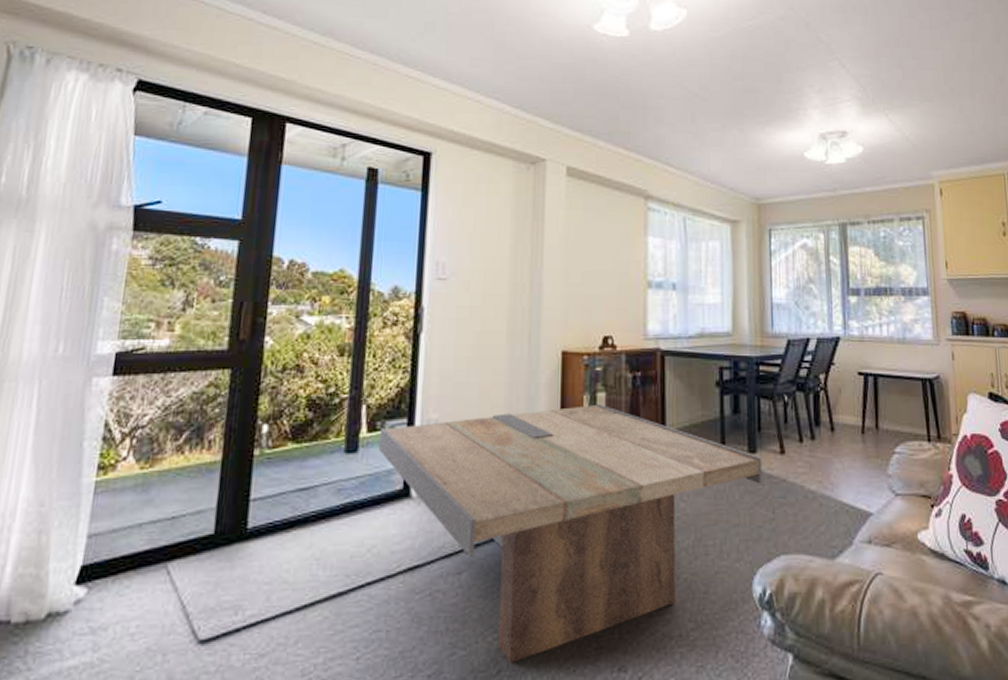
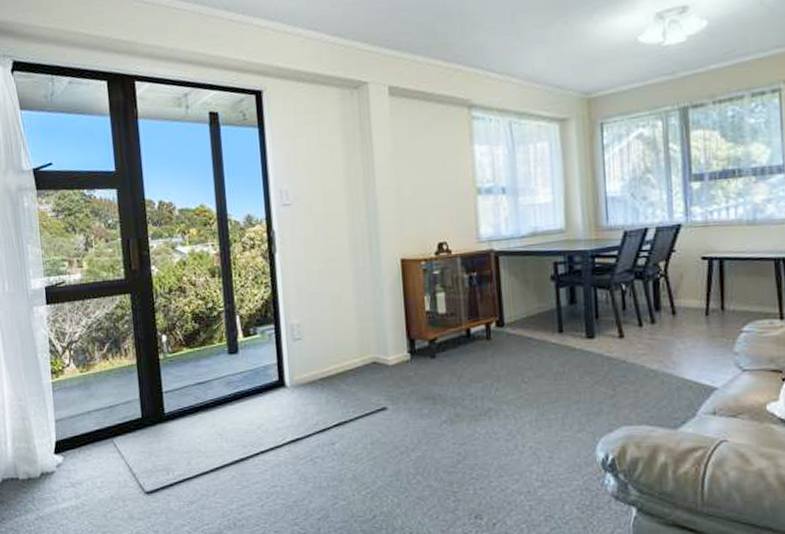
coffee table: present [379,404,762,663] -> none [253,303,602,511]

